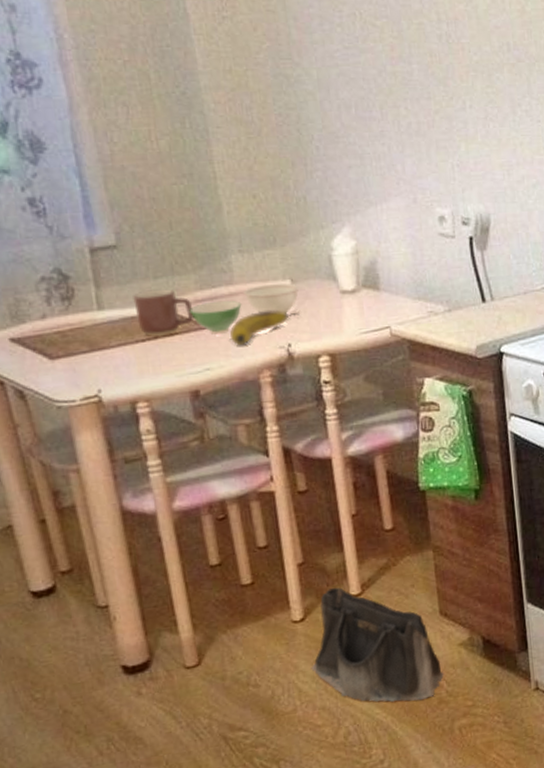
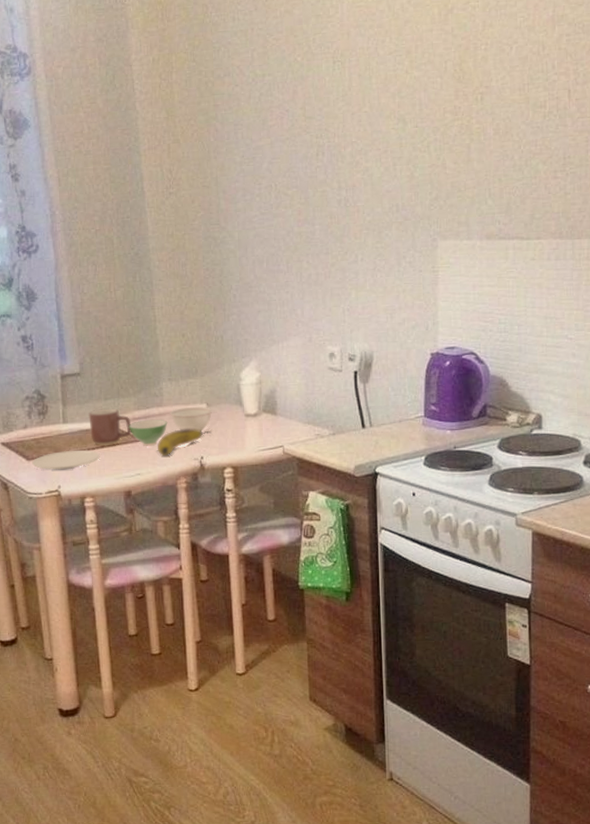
plate: none [57,342,153,370] -> present [32,449,100,470]
saddlebag: present [311,587,445,703] -> none [201,666,311,774]

